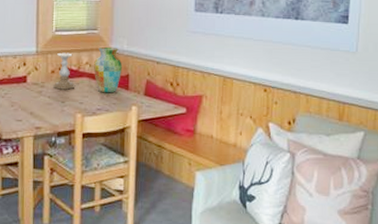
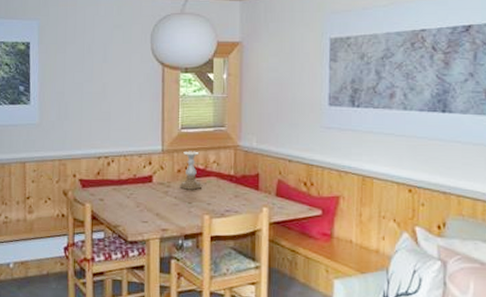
vase: present [93,47,123,93] -> none [221,145,252,194]

